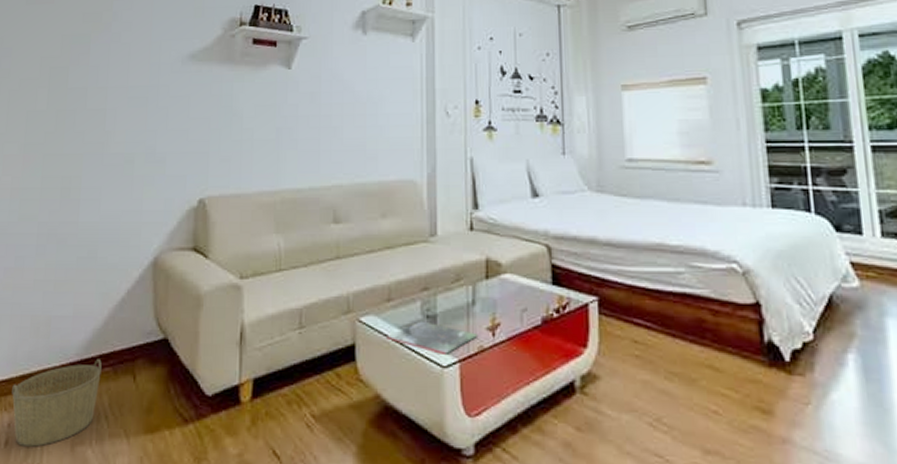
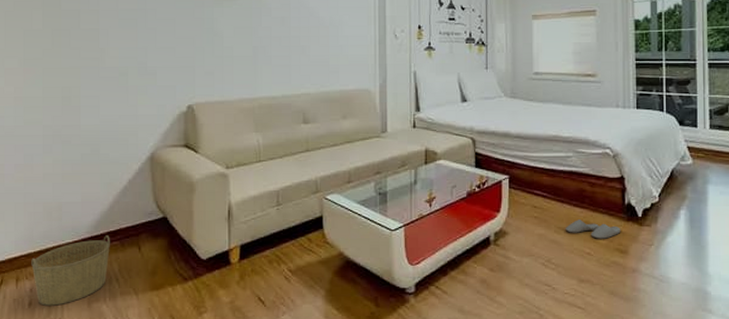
magazine: present [387,321,477,356] -> none [348,197,418,222]
slippers: none [679,362,761,392] -> present [565,220,621,239]

